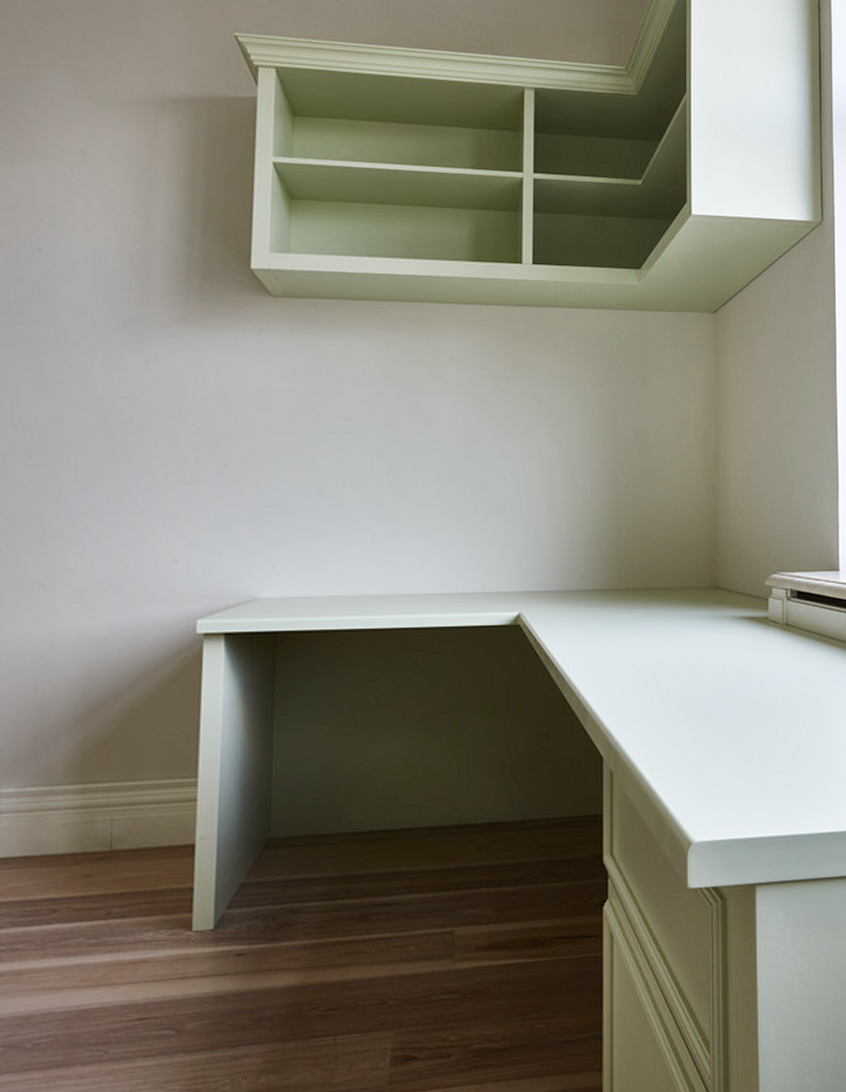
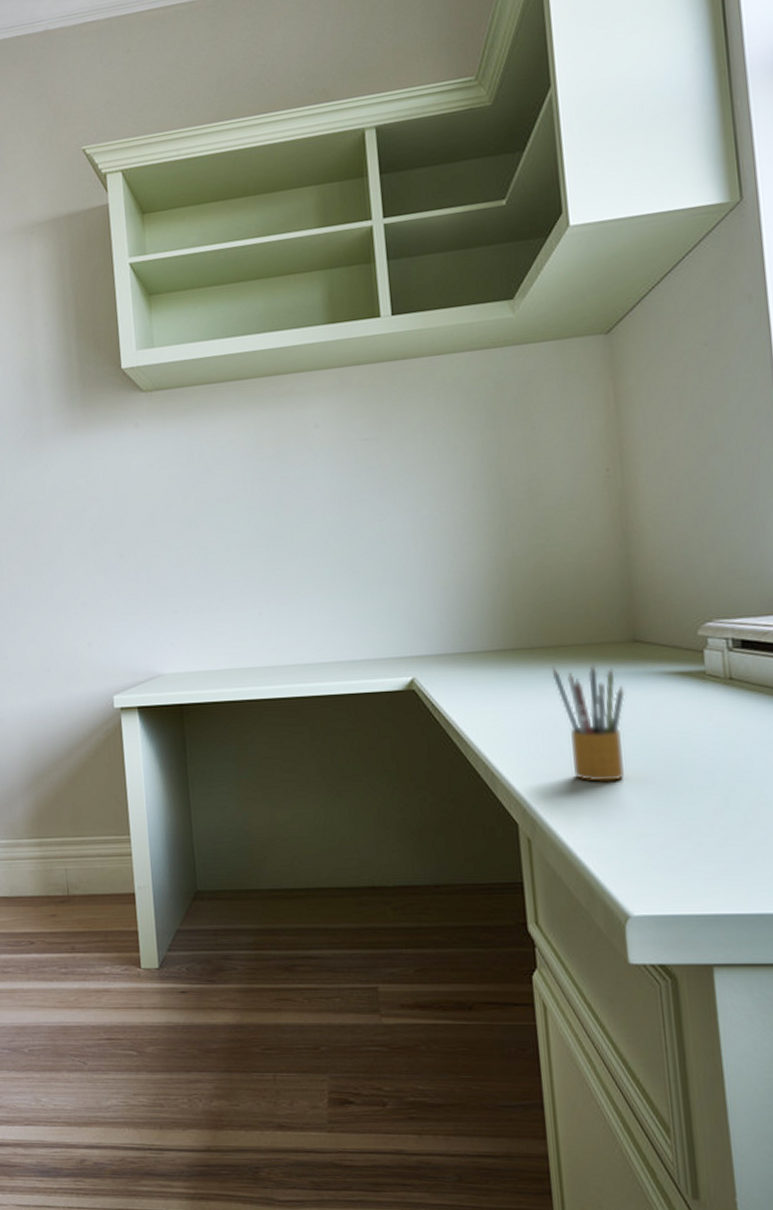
pencil box: none [644,606,703,716] -> present [552,664,625,782]

